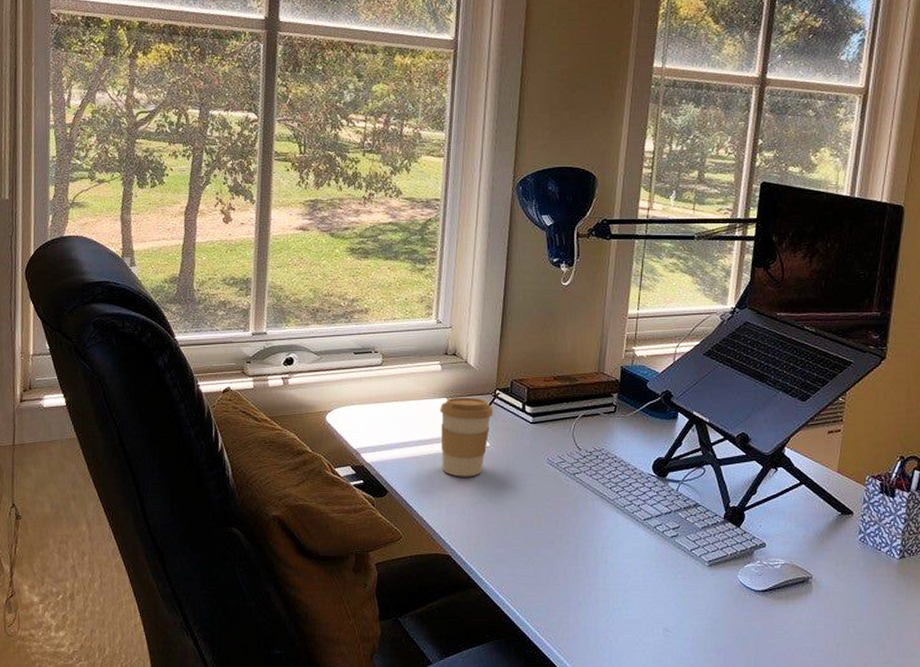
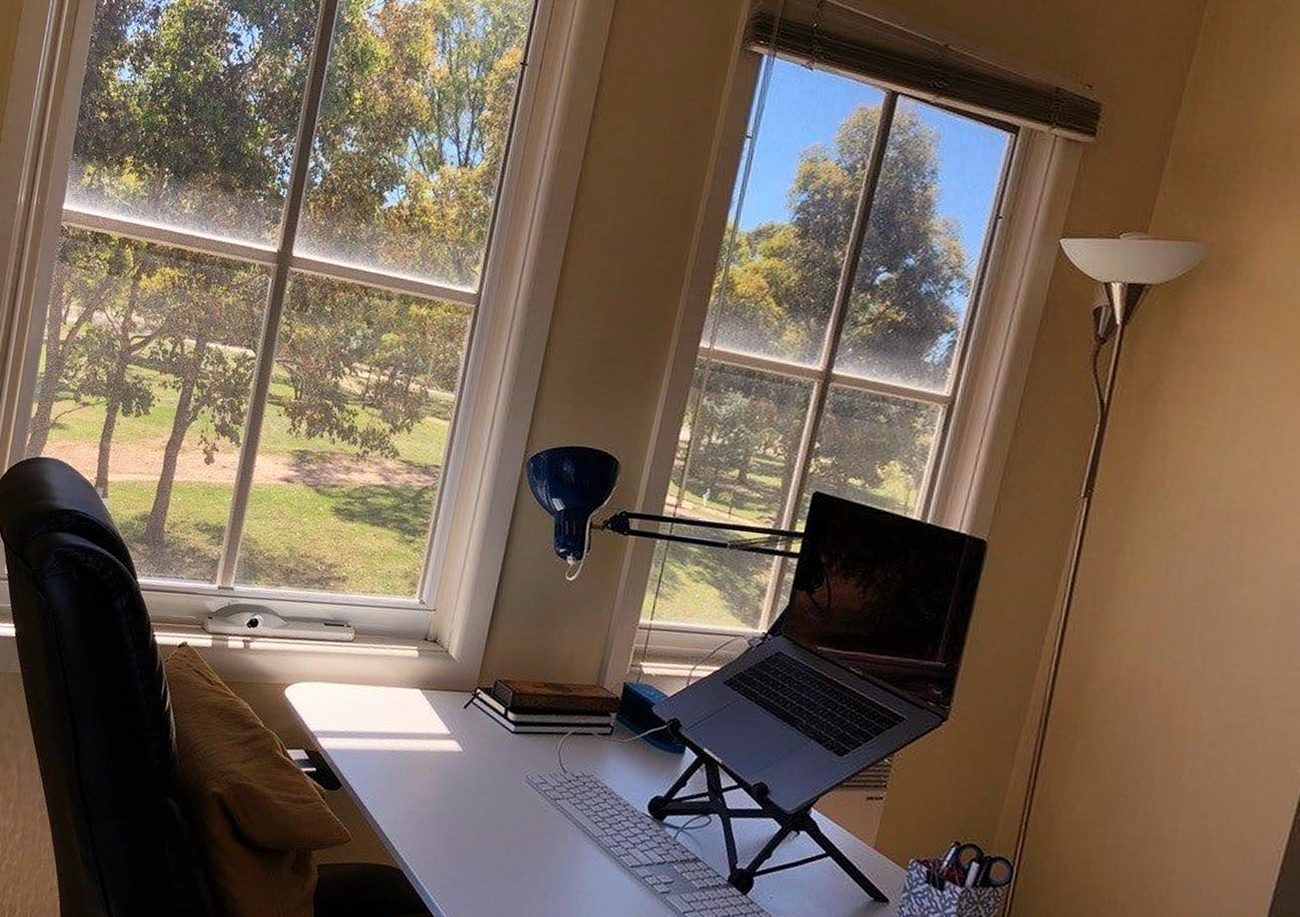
coffee cup: present [440,397,494,477] -> none [405,689,471,784]

